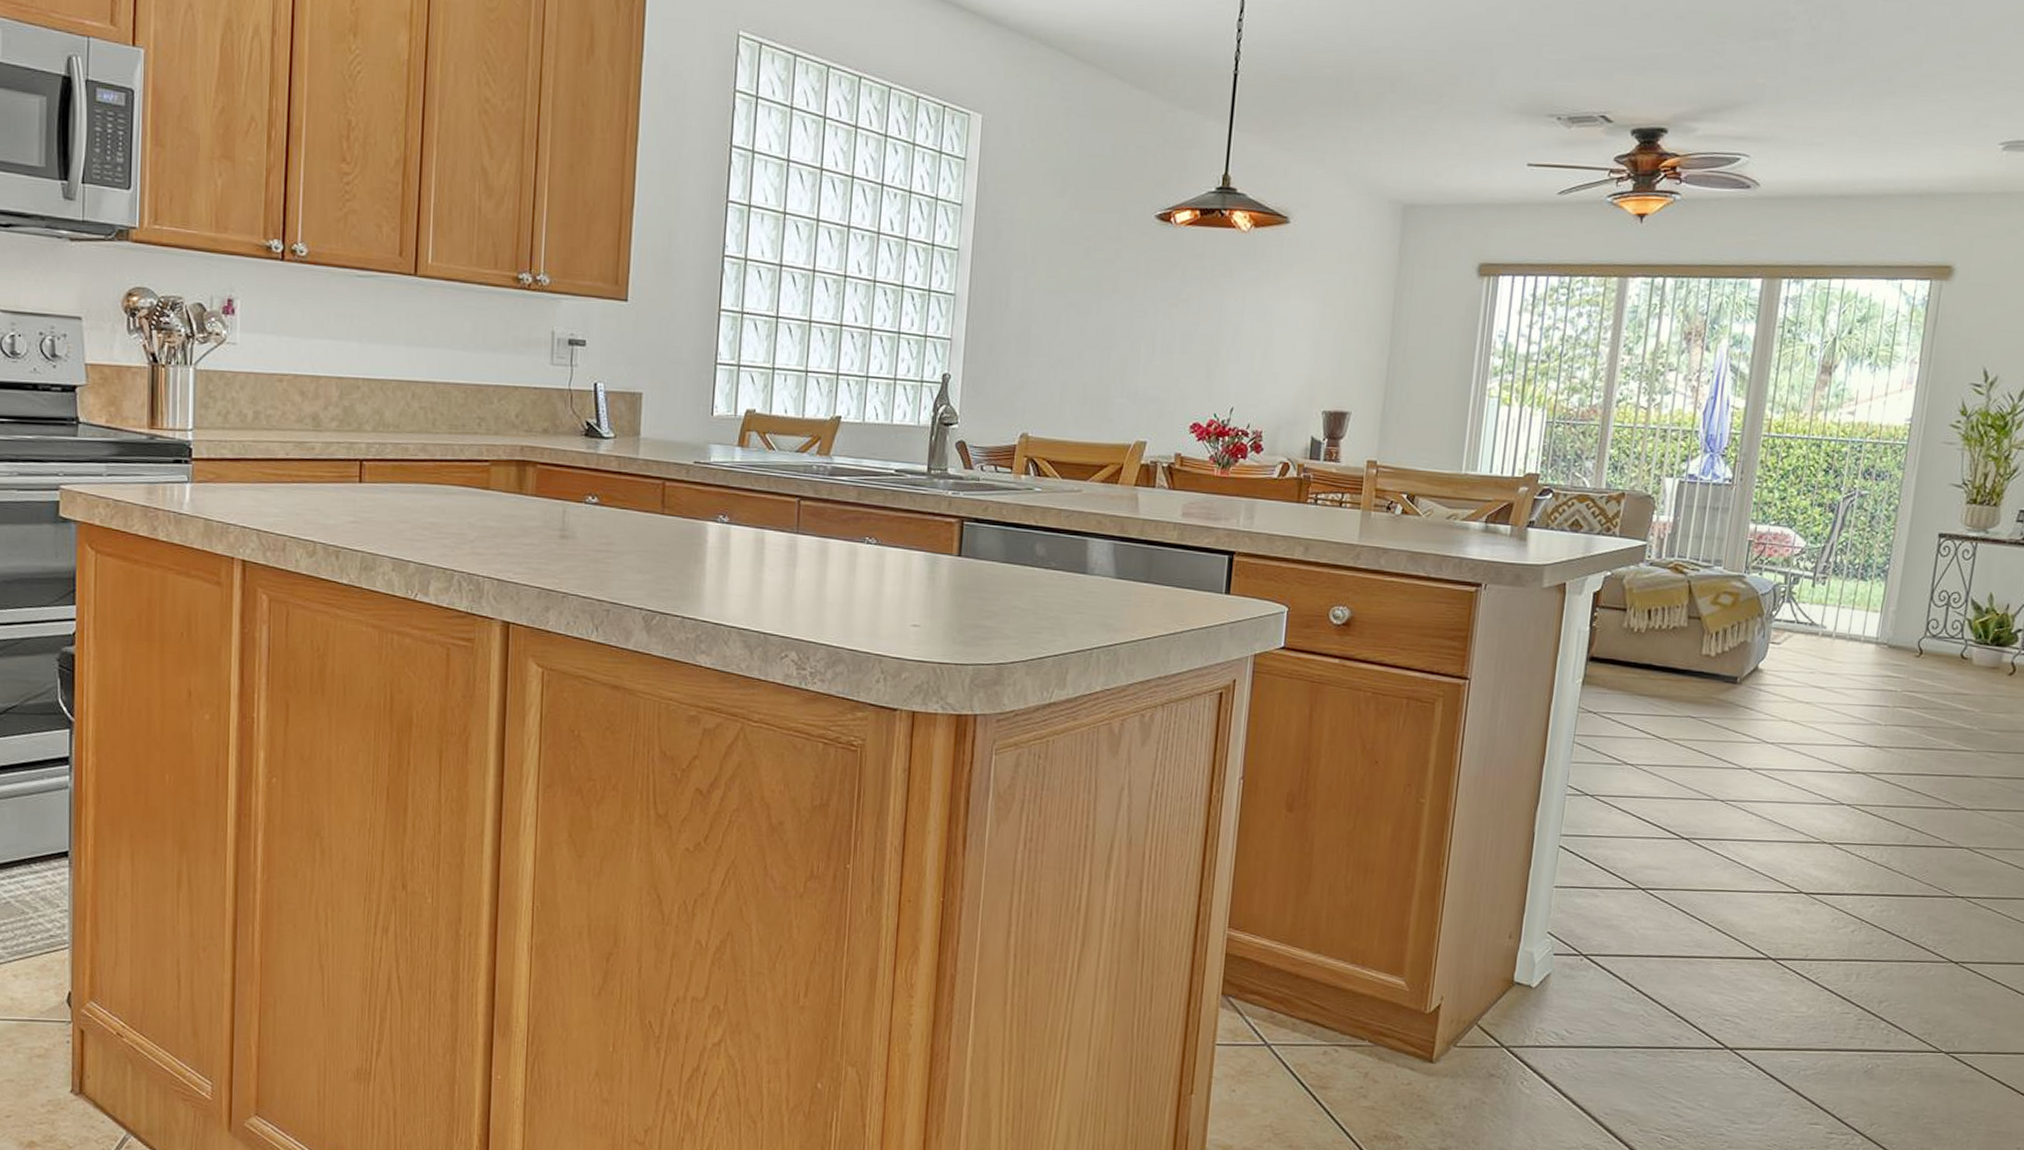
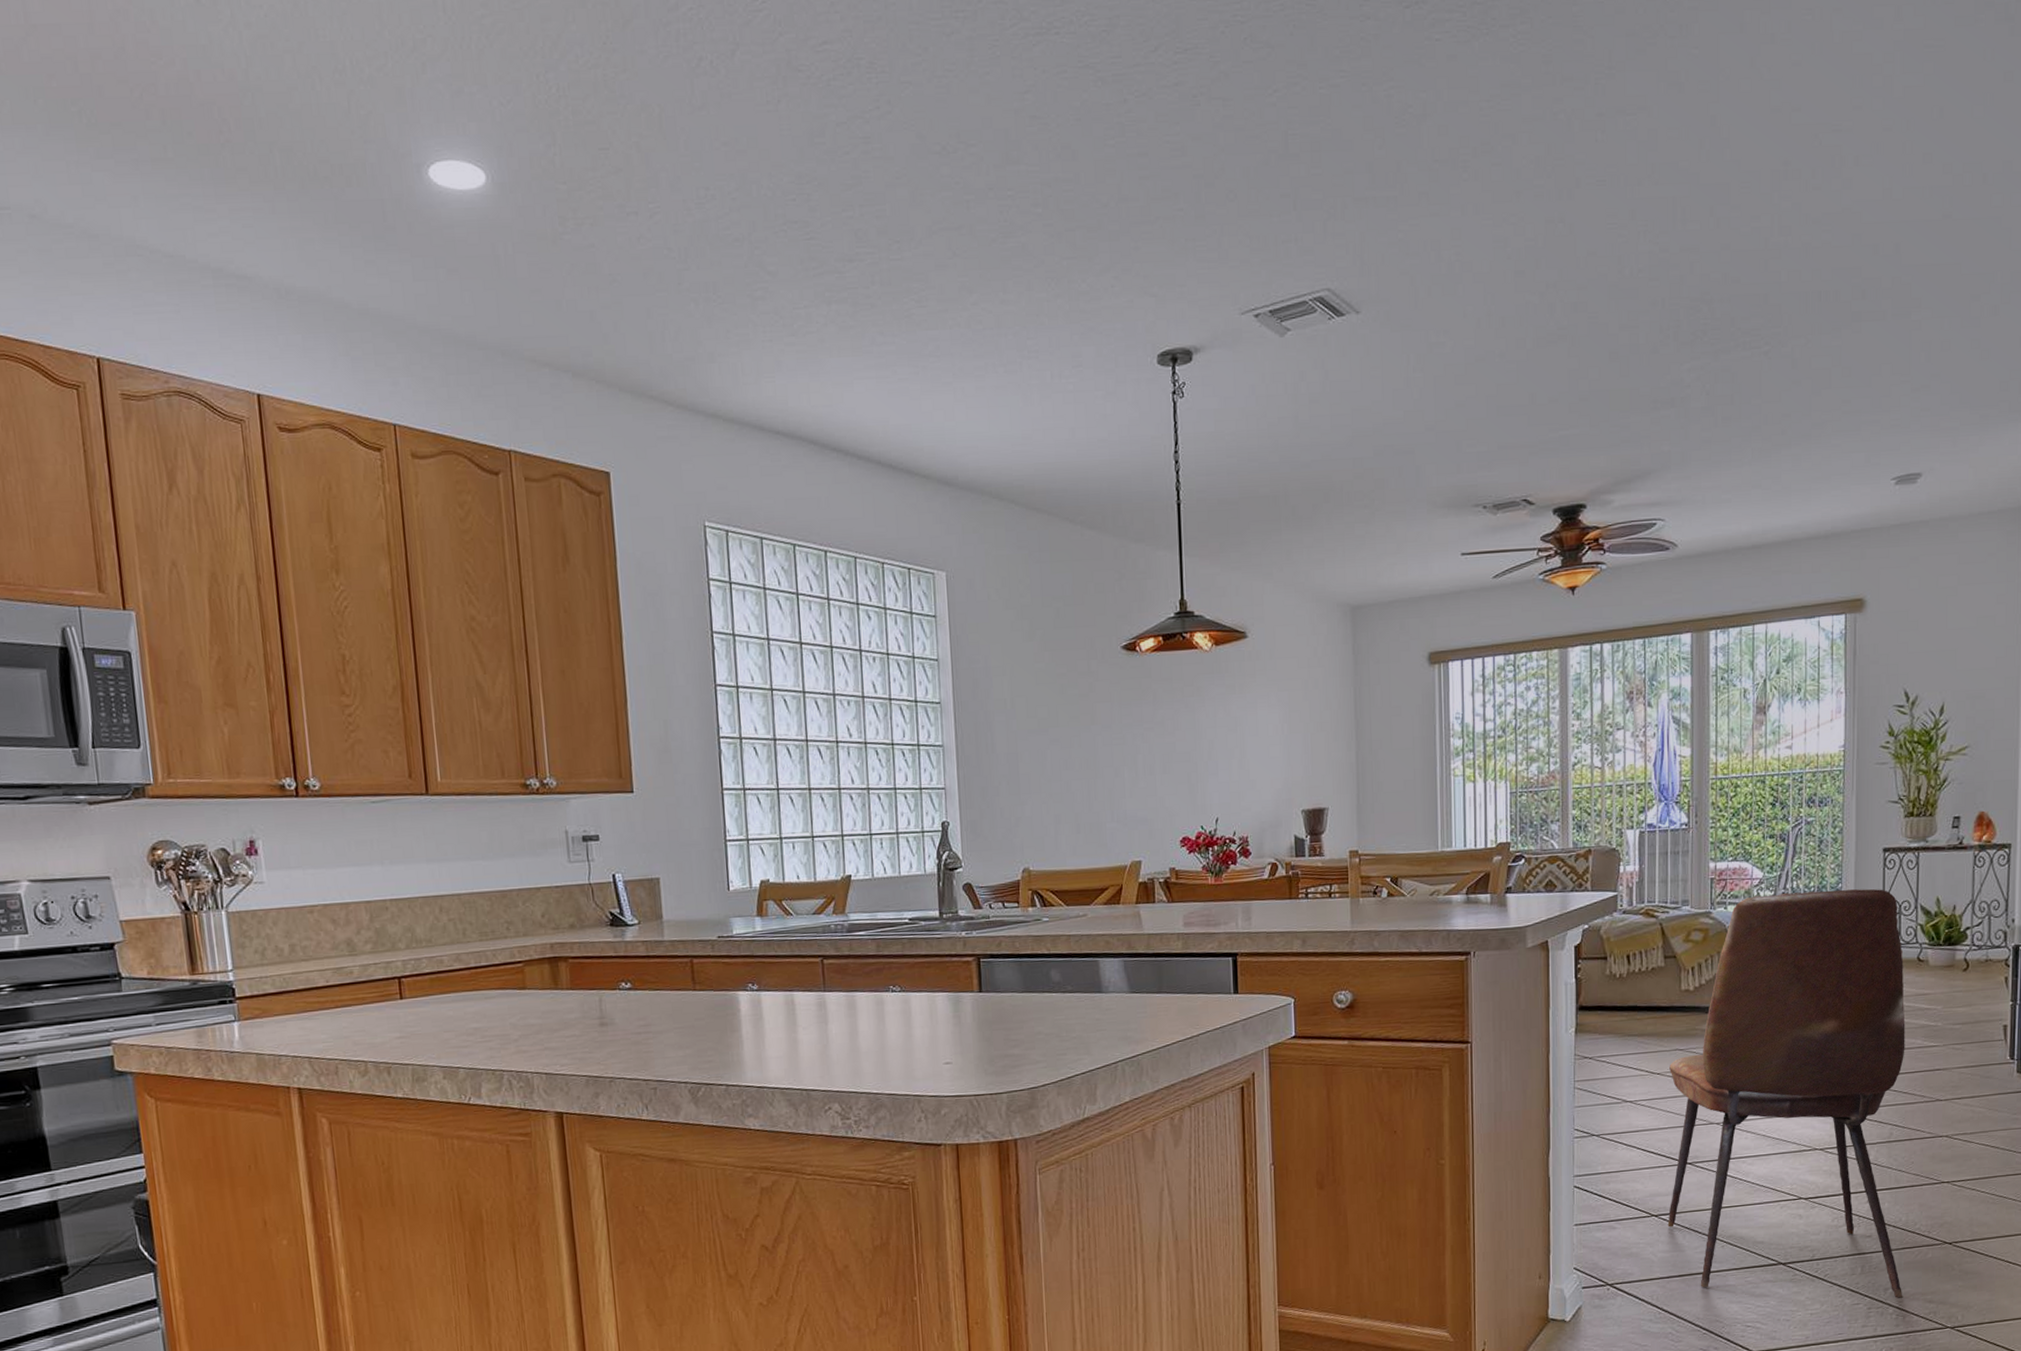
dining chair: none [1654,565,1947,1013] -> present [1667,889,1906,1298]

